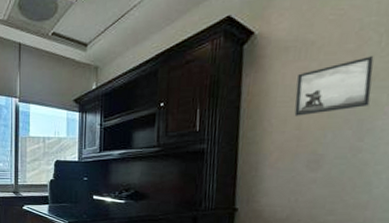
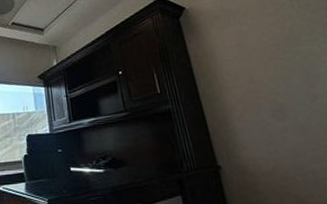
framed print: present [294,56,374,116] -> none [234,17,306,72]

